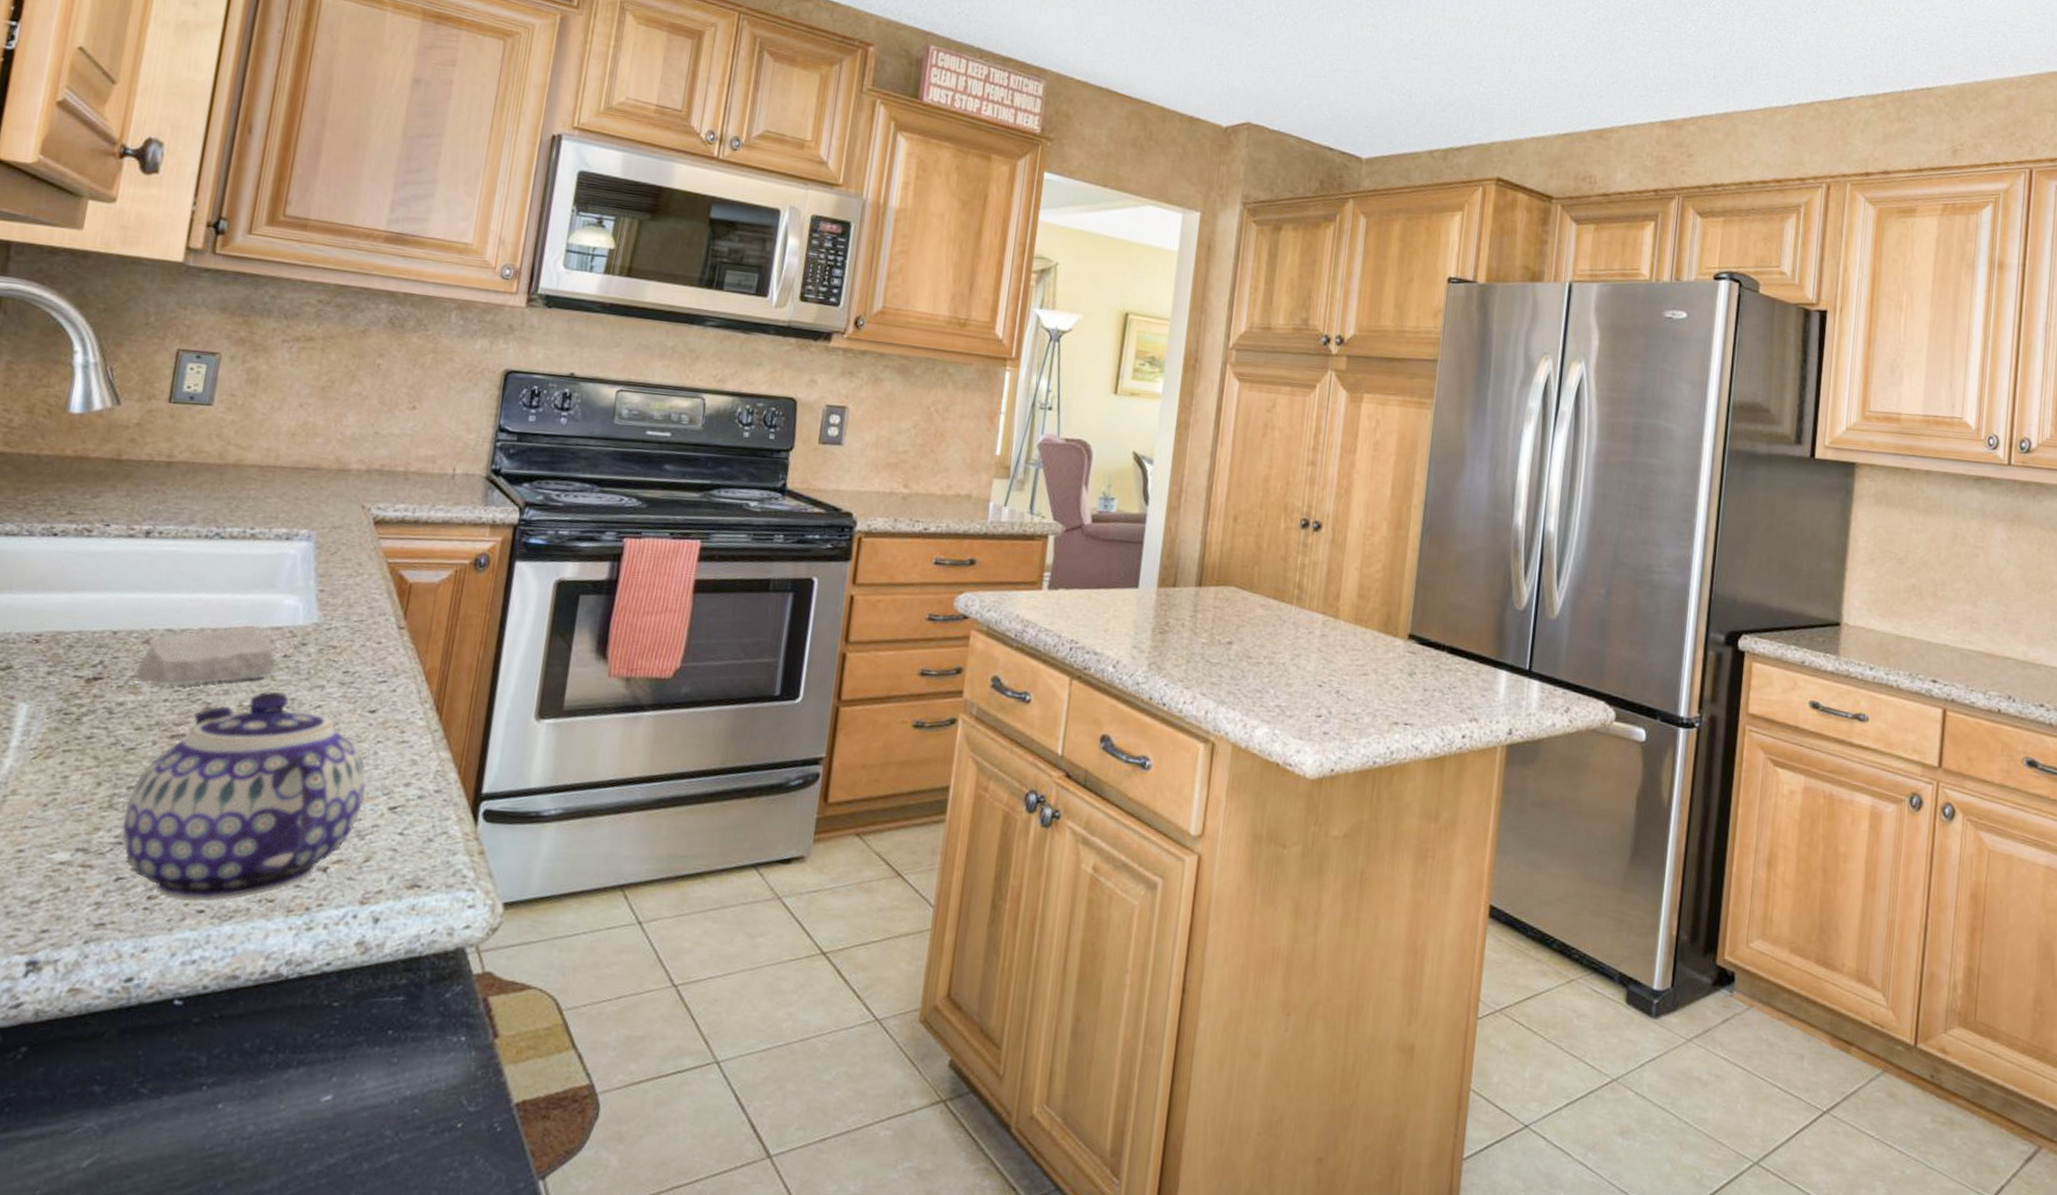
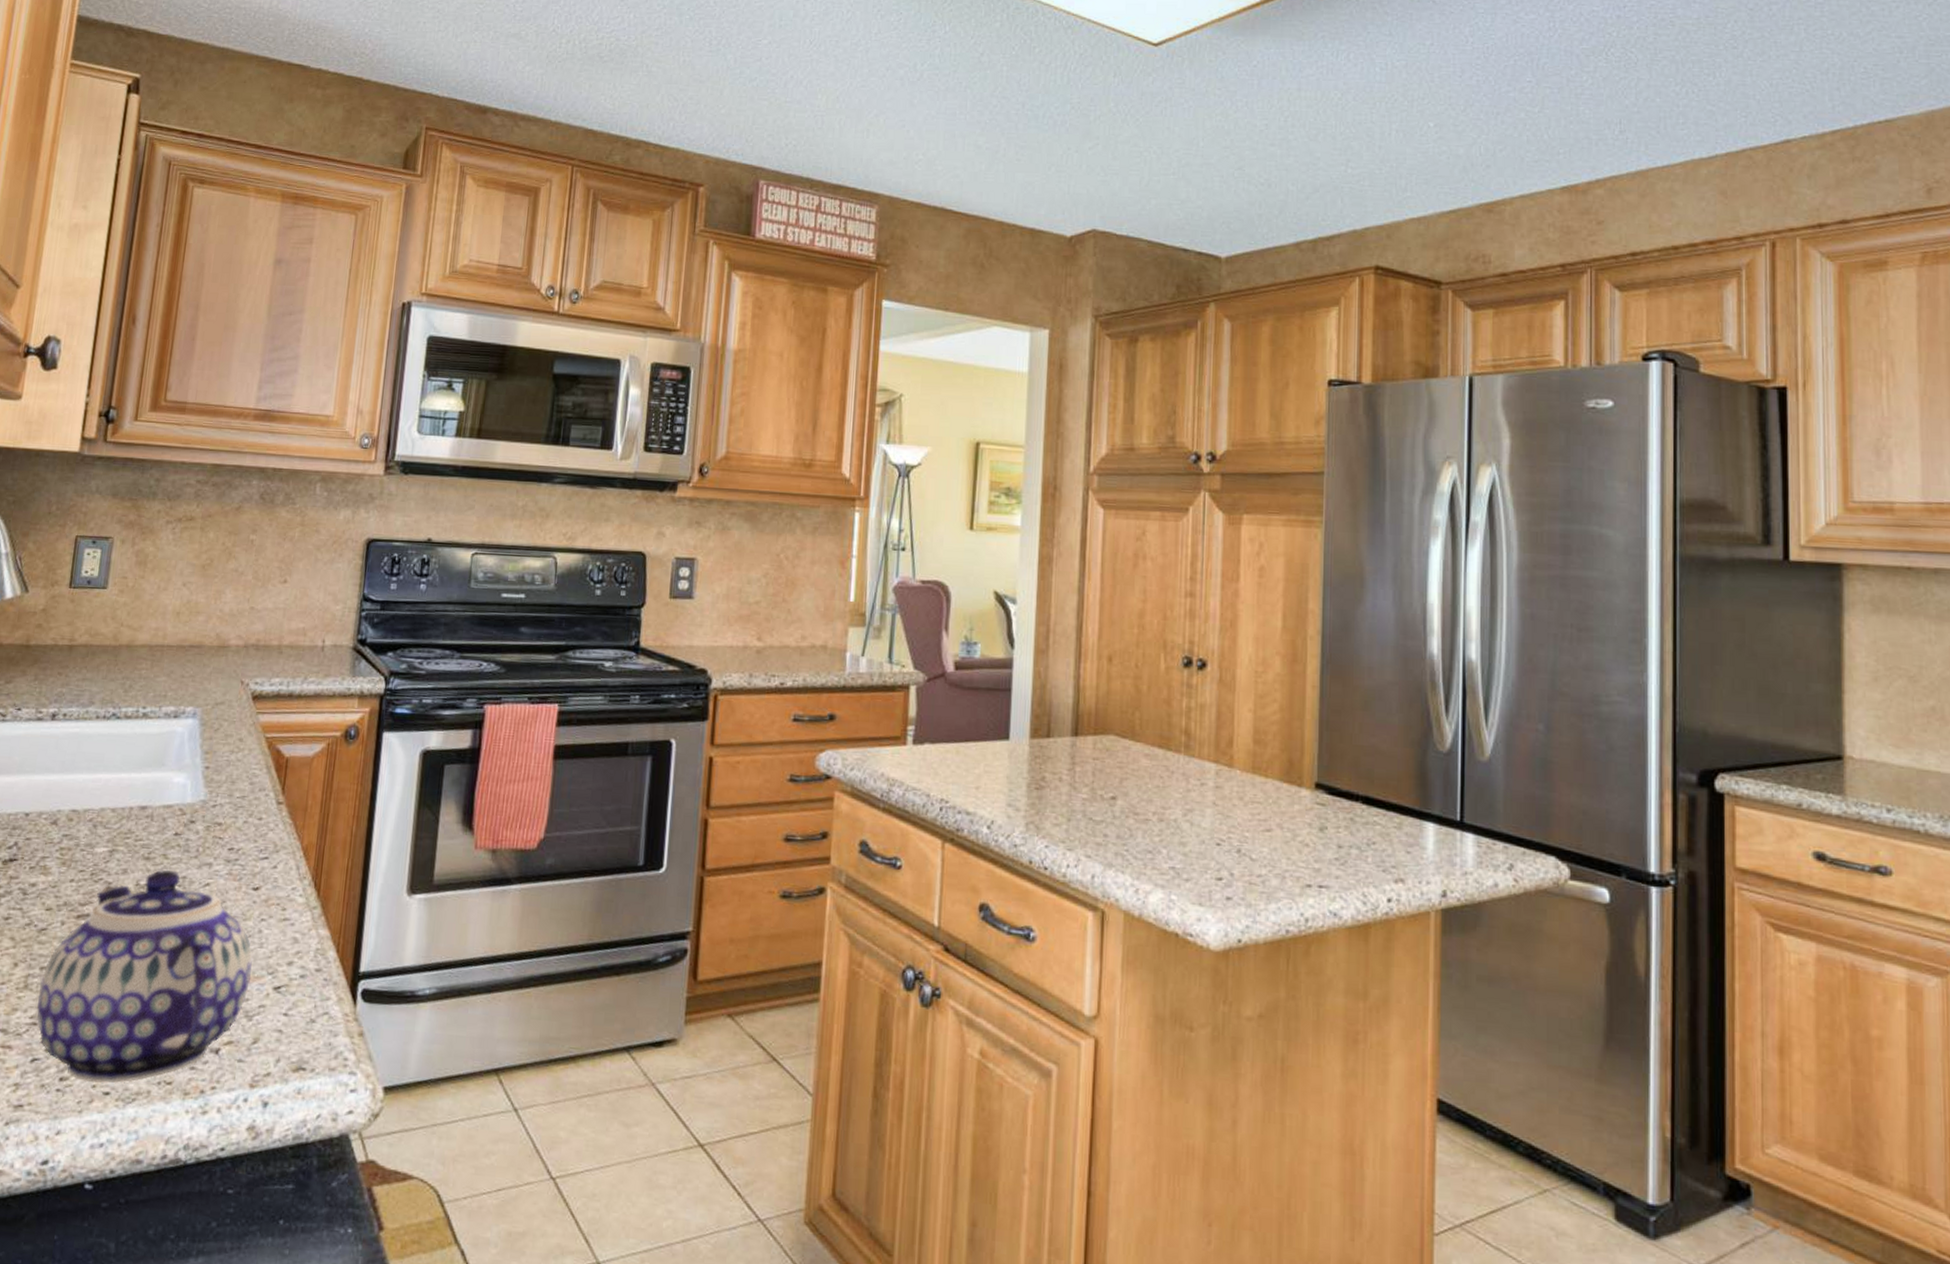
soap bar: present [134,625,276,685] -> none [45,804,168,865]

